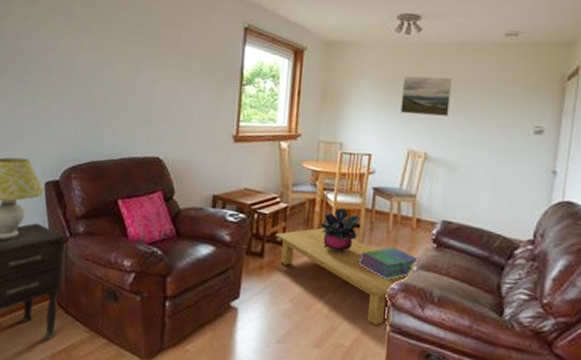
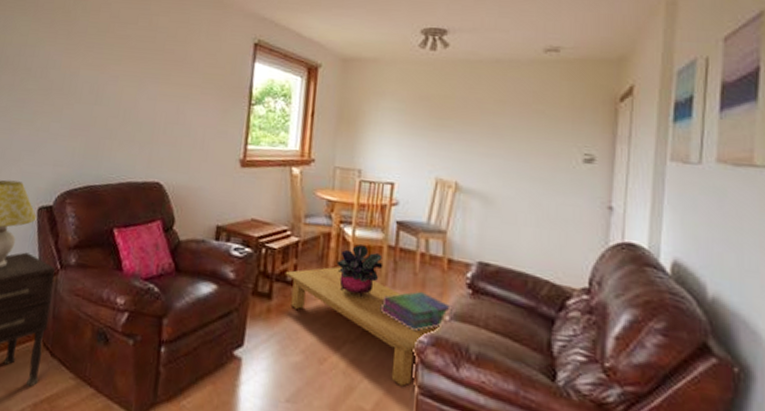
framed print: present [400,76,453,117] -> none [426,96,486,141]

